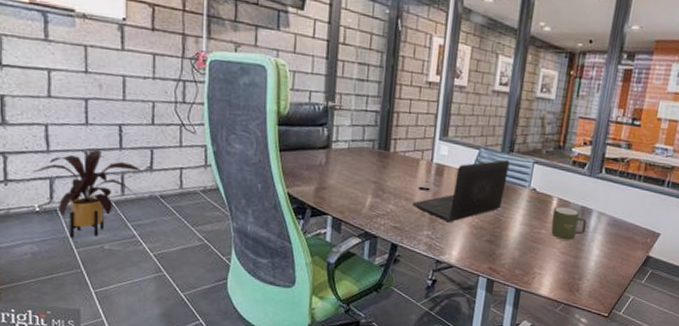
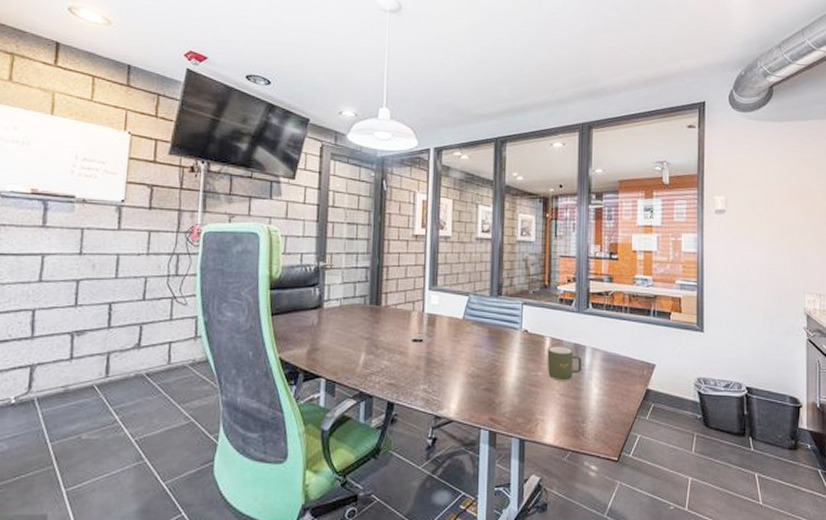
house plant: present [32,150,142,238] -> none [13,331,129,430]
laptop: present [412,159,510,223] -> none [406,304,499,374]

